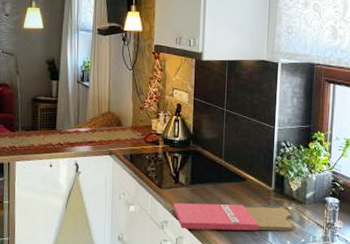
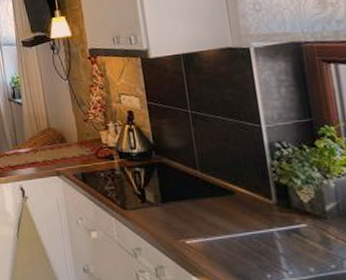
cutting board: present [173,203,293,231] -> none [144,223,316,256]

